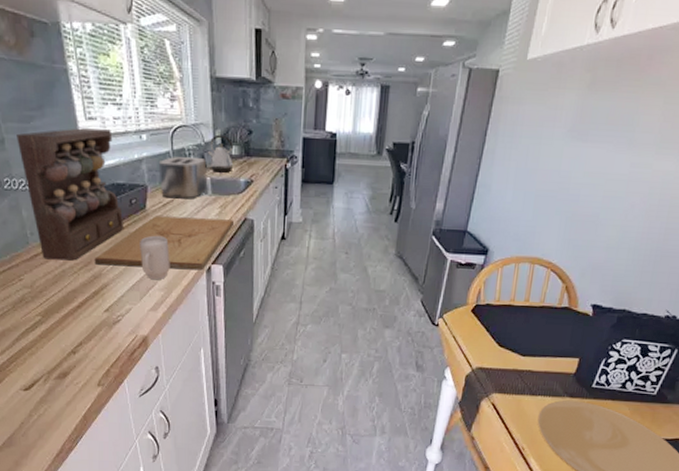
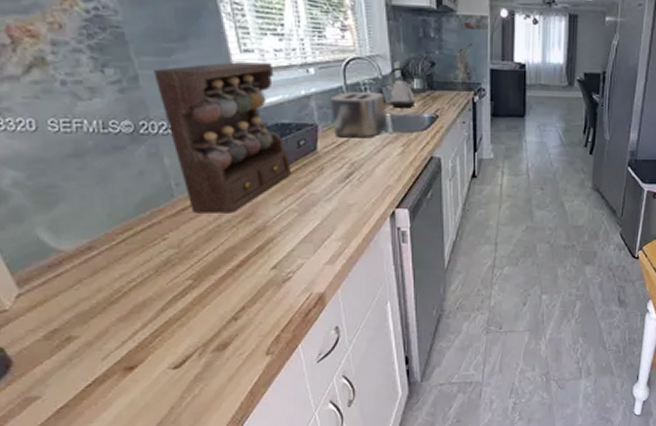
cutting board: present [94,216,235,270] -> none [257,158,420,216]
mug: present [140,235,170,280] -> none [311,179,348,230]

